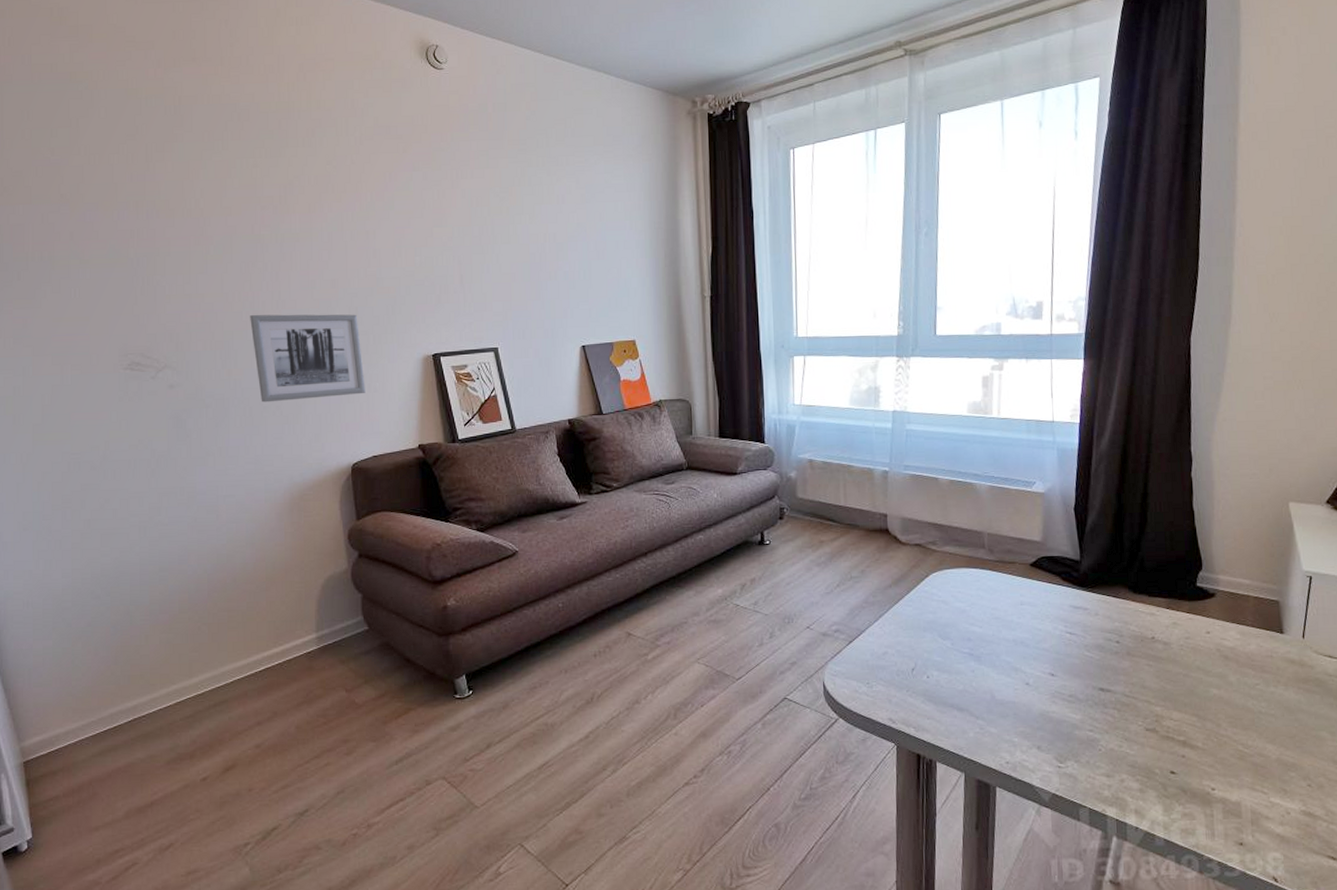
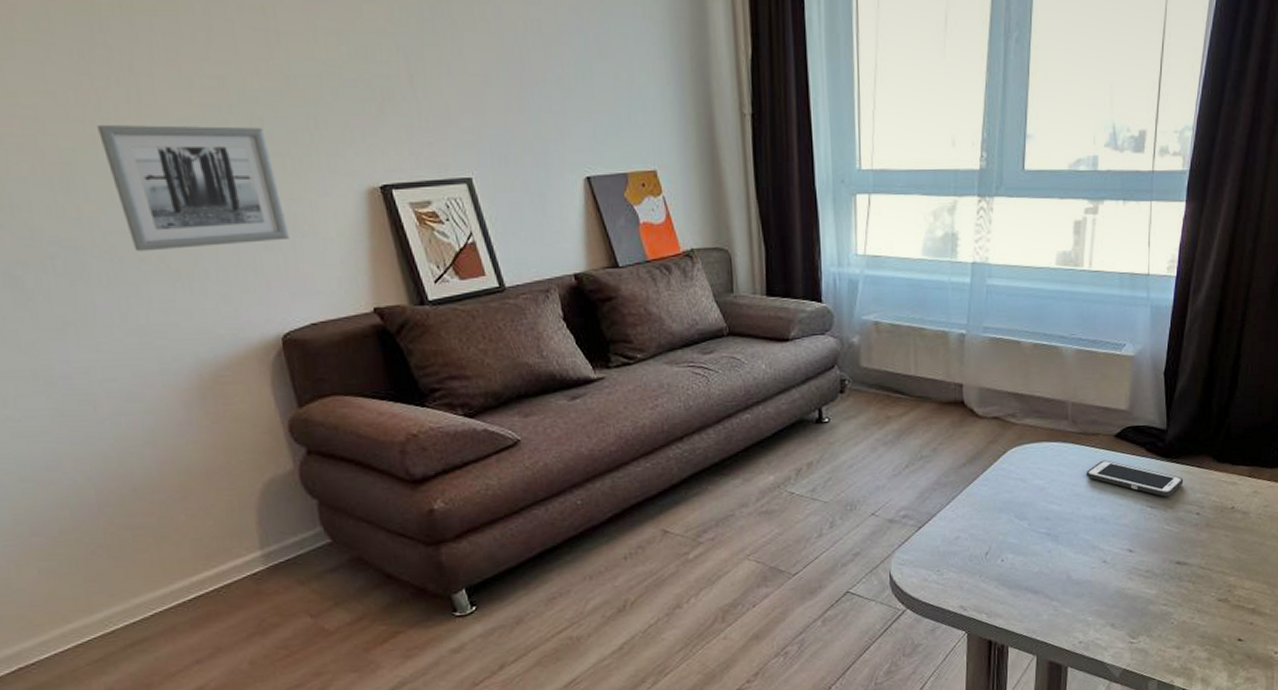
cell phone: none [1004,587,1101,624] -> present [1086,460,1184,497]

